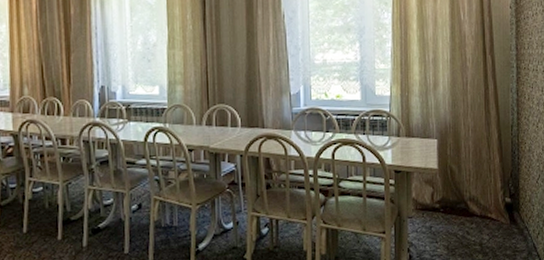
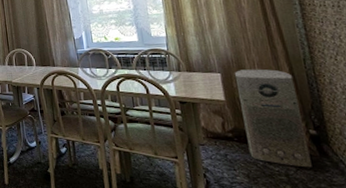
air purifier: none [449,135,502,236] -> present [234,69,312,168]

